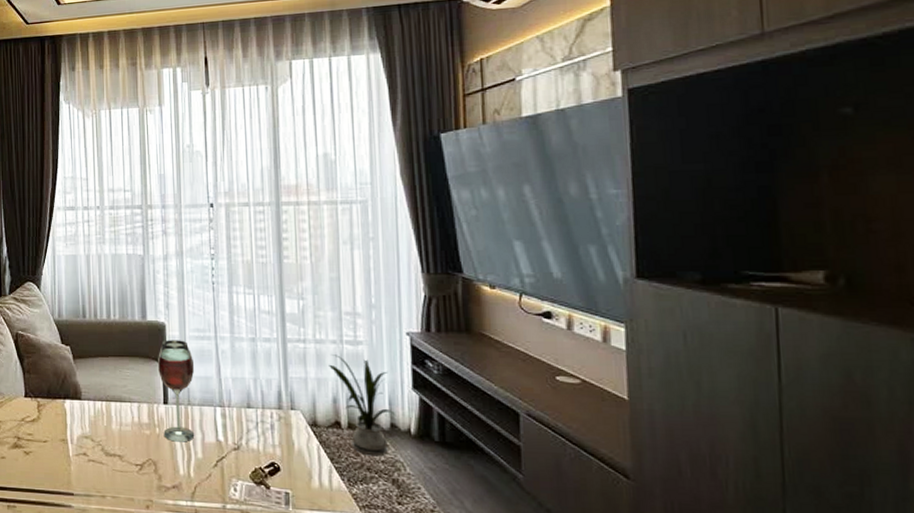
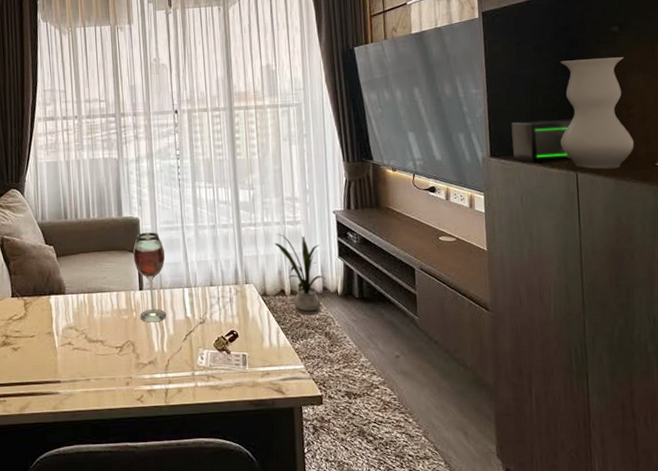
speaker: none [670,233,771,291] -> present [511,119,574,164]
vase: none [750,150,878,305] -> present [560,57,635,170]

